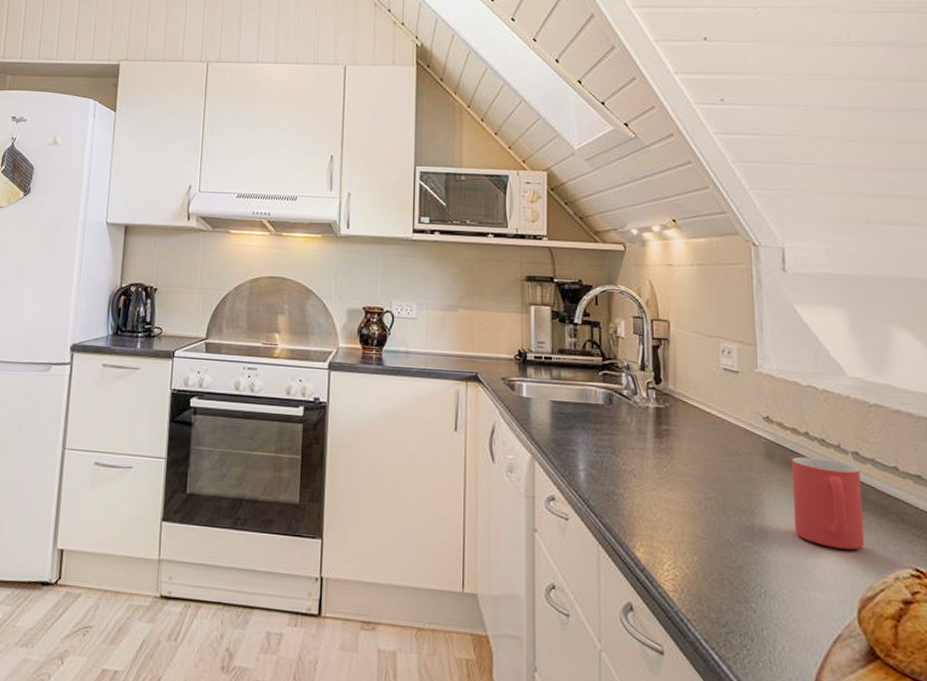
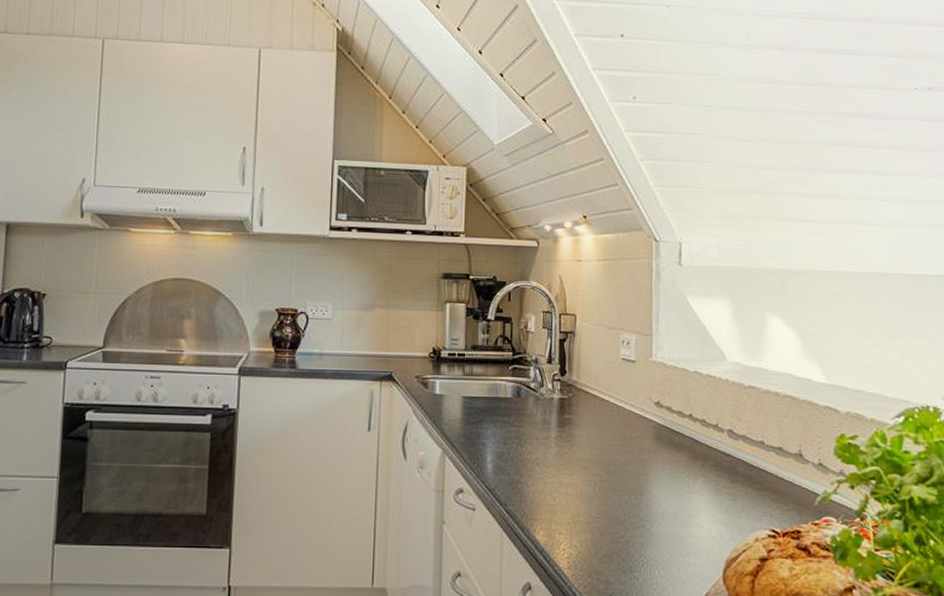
mug: present [792,456,864,550] -> none [676,437,733,517]

